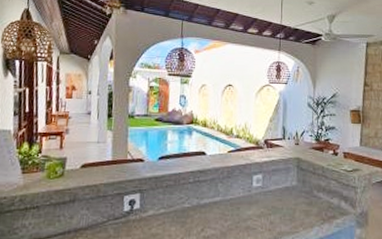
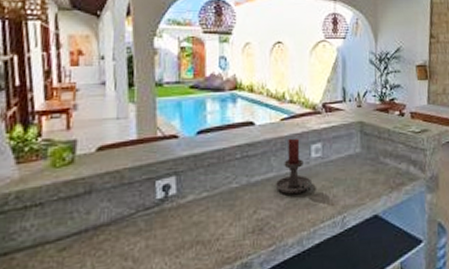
candle holder: none [220,168,254,218] -> present [275,138,314,195]

